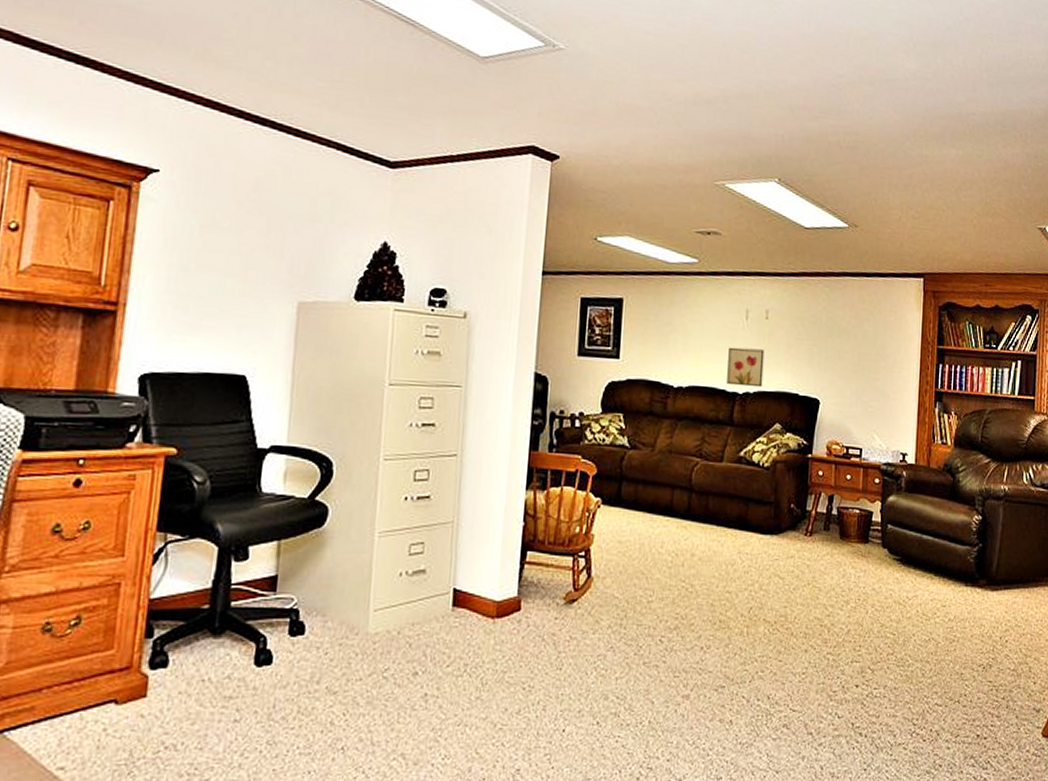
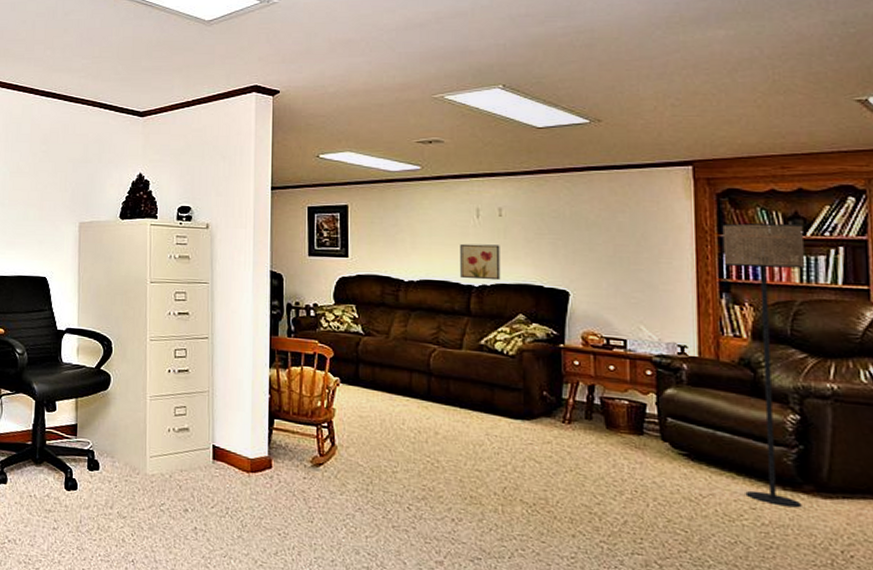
floor lamp: none [939,335,996,602] -> present [722,222,804,508]

